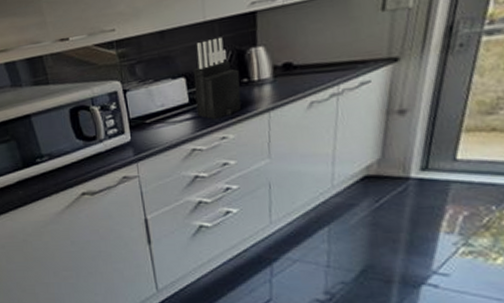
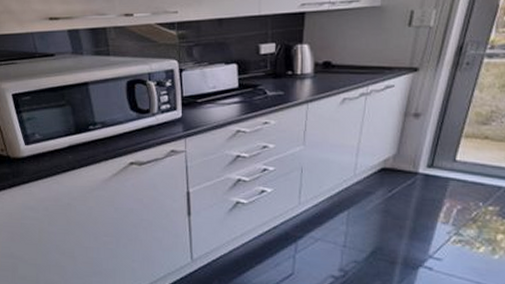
knife block: present [193,37,241,120] -> none [244,31,286,106]

